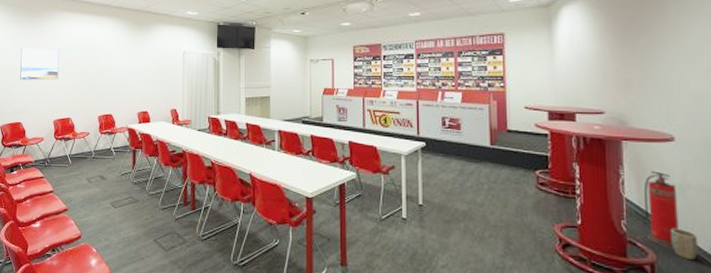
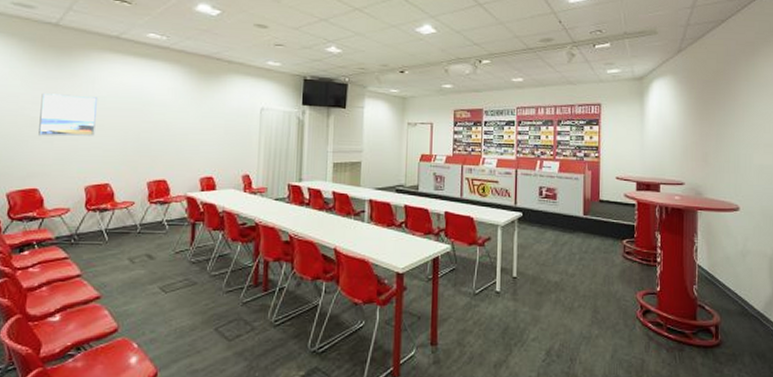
fire extinguisher: present [643,171,679,248] -> none [711,238,739,310]
plant pot: present [671,228,698,260] -> none [733,291,753,319]

